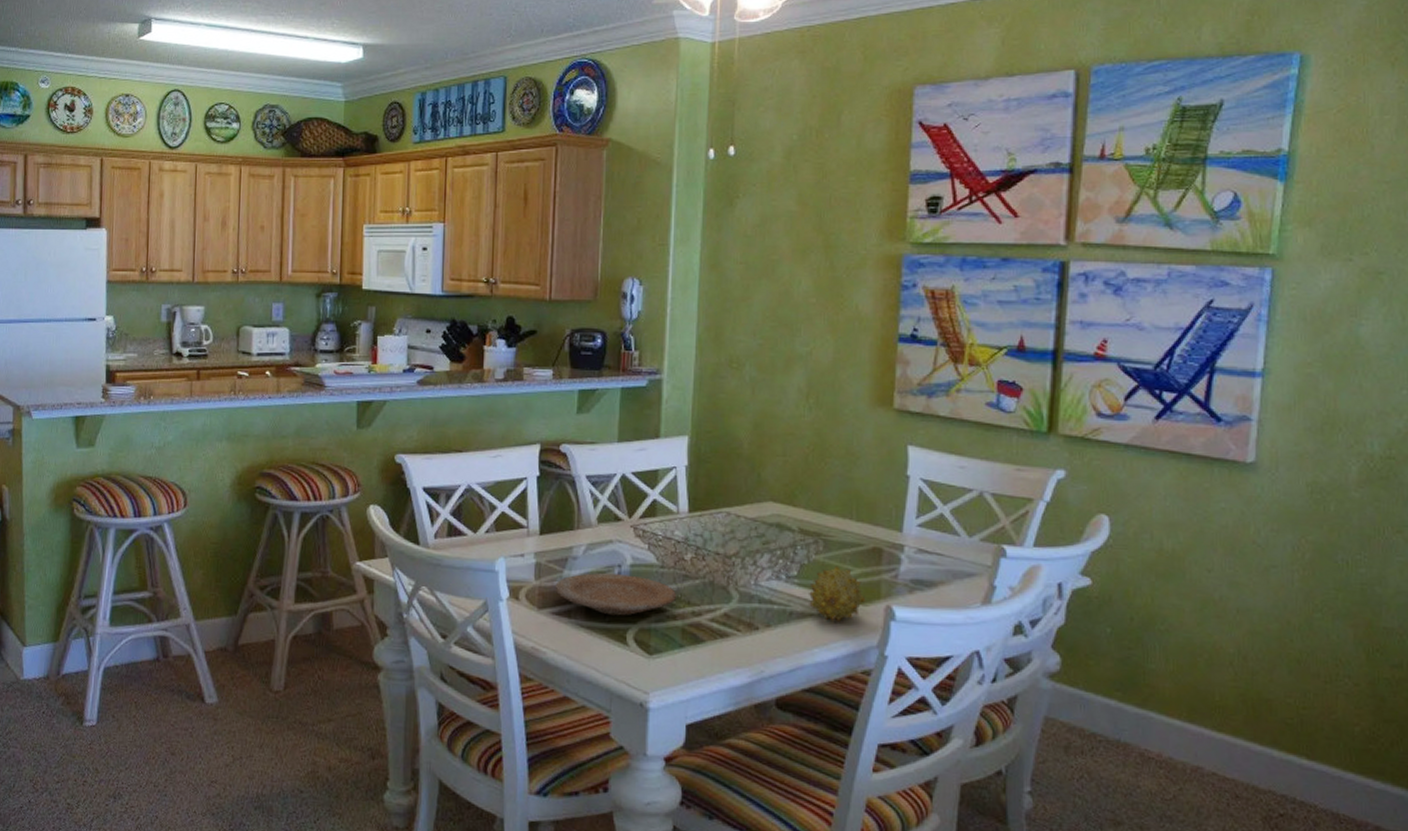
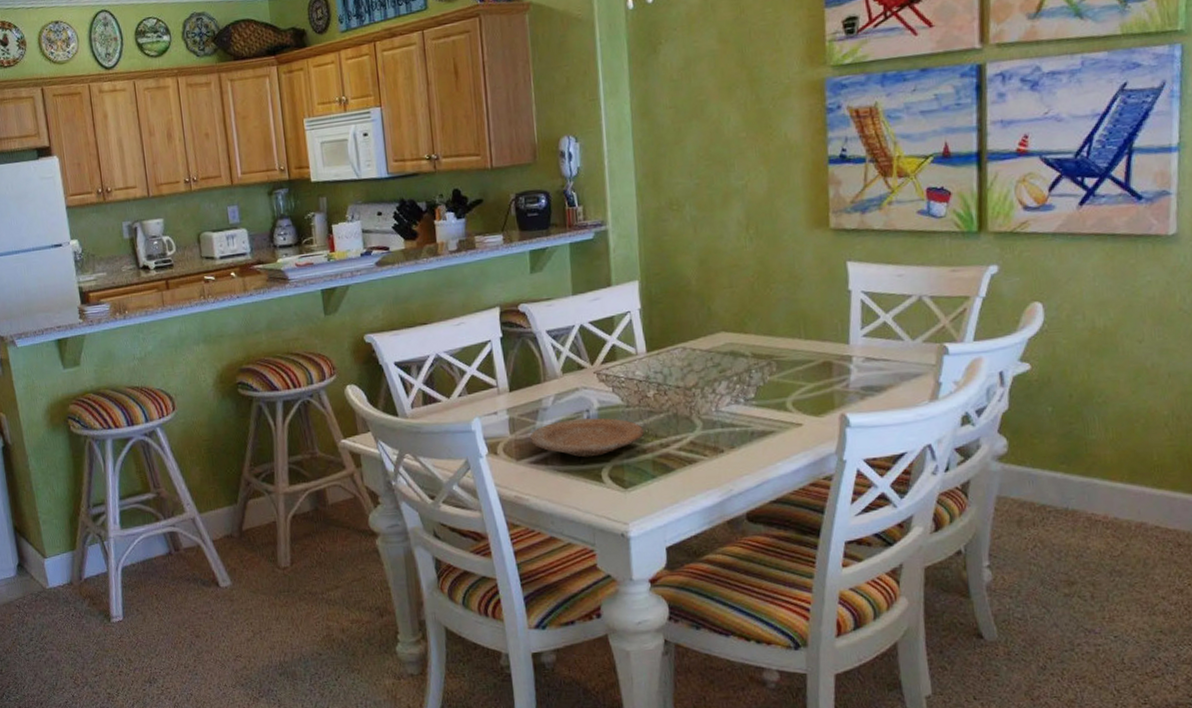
fruit: present [807,565,866,623] -> none [766,383,821,437]

